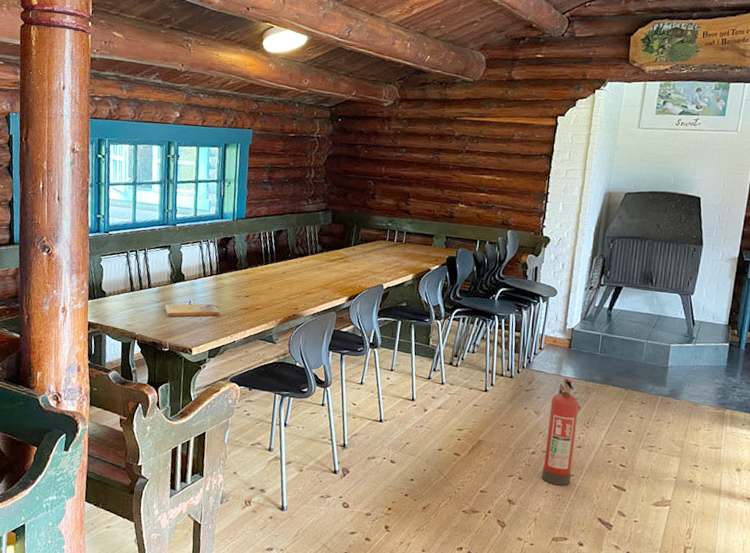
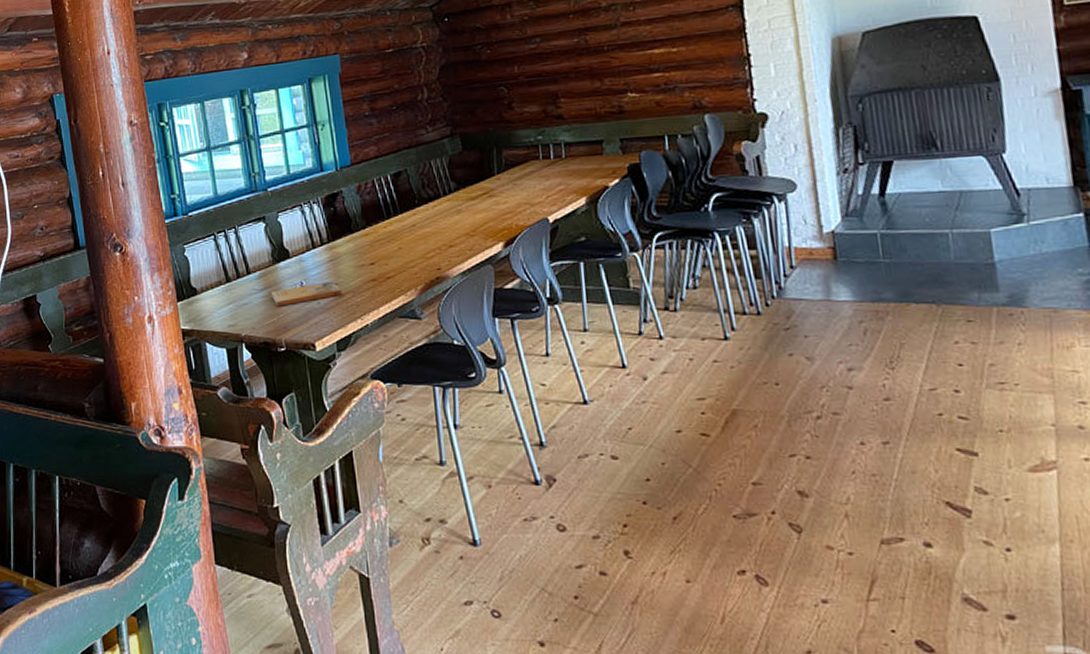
fire extinguisher: present [541,377,581,486] -> none [826,302,888,461]

